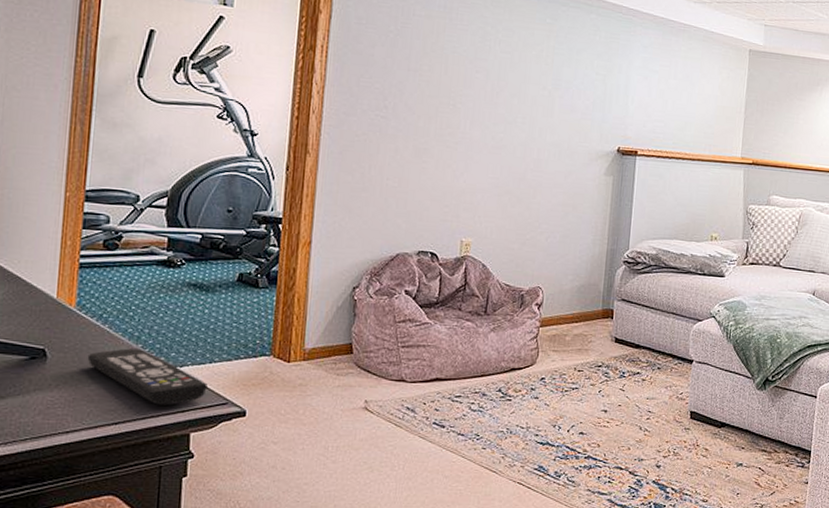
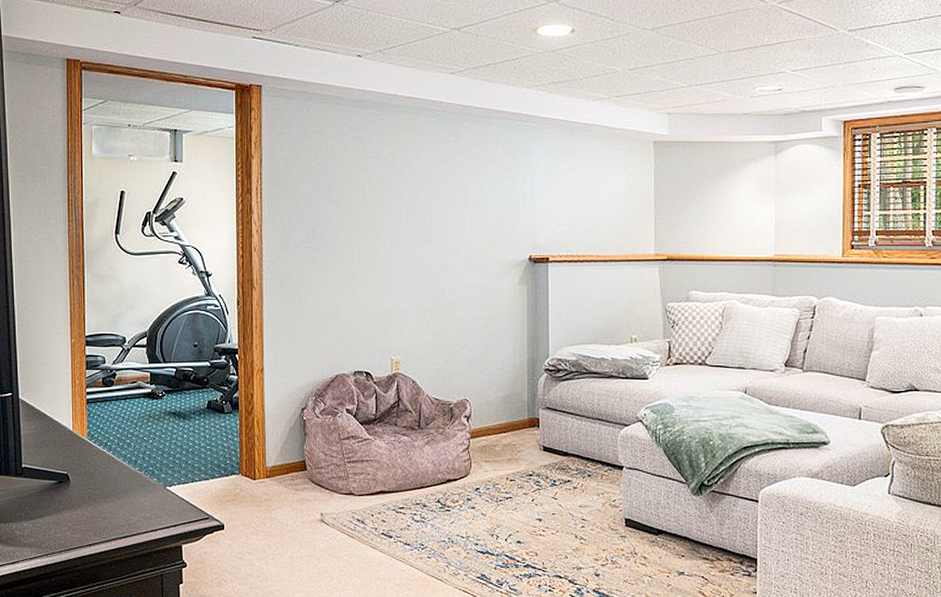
remote control: present [87,348,208,406] -> none [99,471,192,521]

